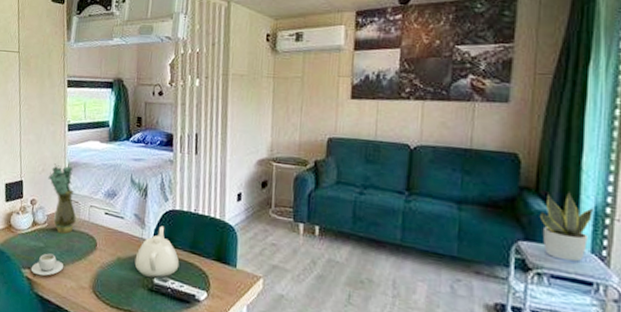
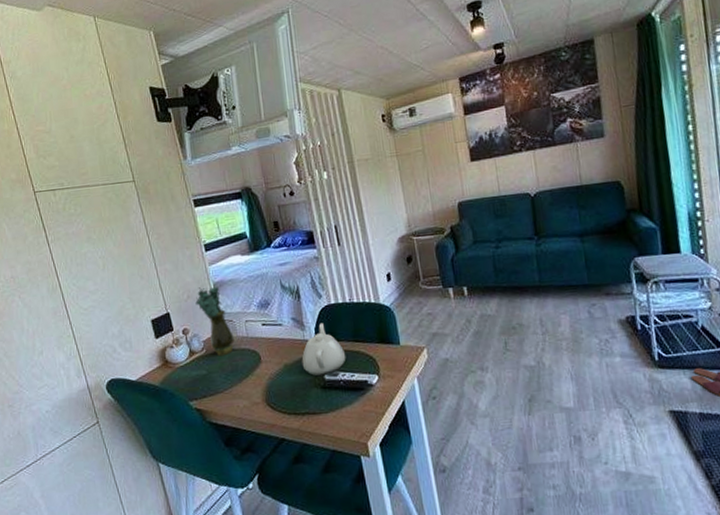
teacup: present [30,253,64,276] -> none [198,378,233,404]
potted plant: present [541,192,595,262] -> none [647,205,689,266]

